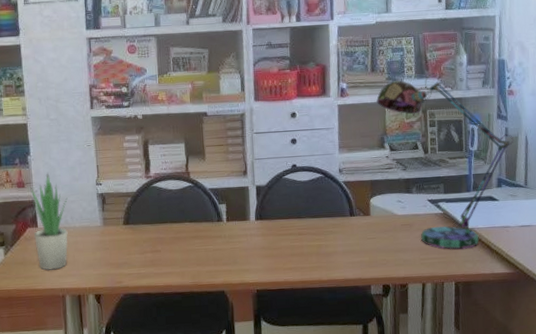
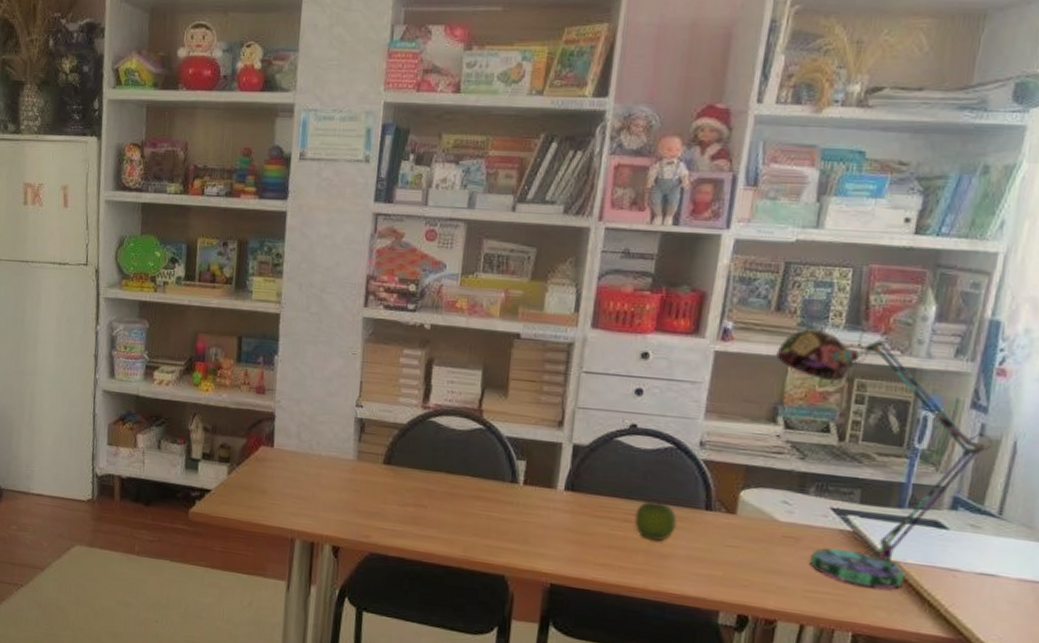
potted plant: present [31,173,68,270] -> none [266,381,317,505]
apple: none [305,217,334,245] -> present [634,501,677,541]

